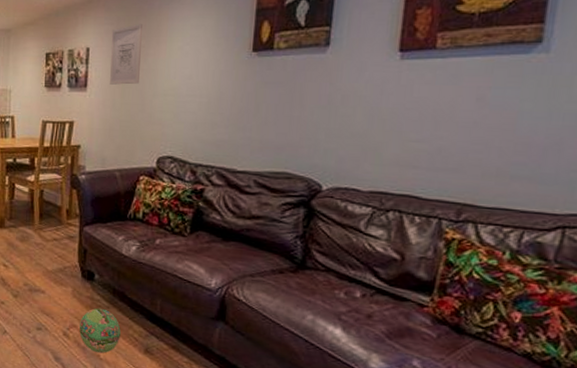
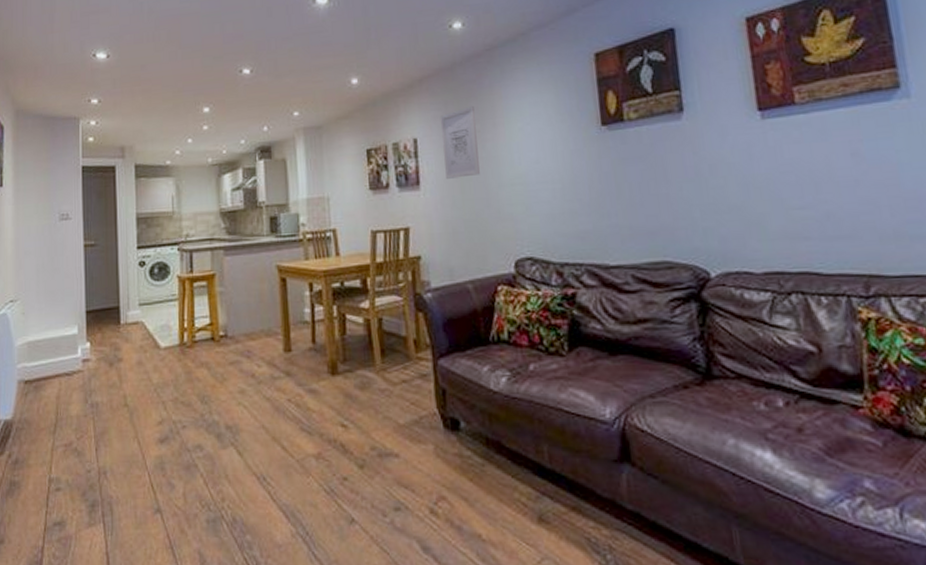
ball: present [79,308,121,354] -> none [449,467,504,533]

